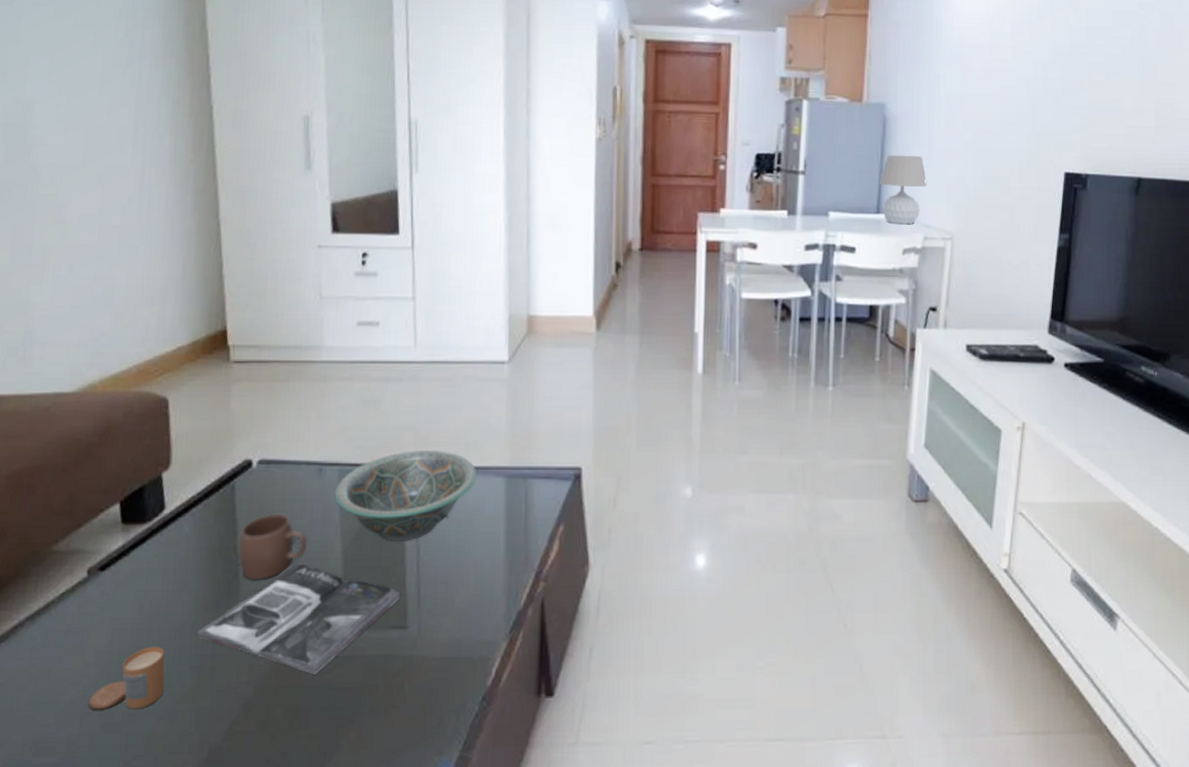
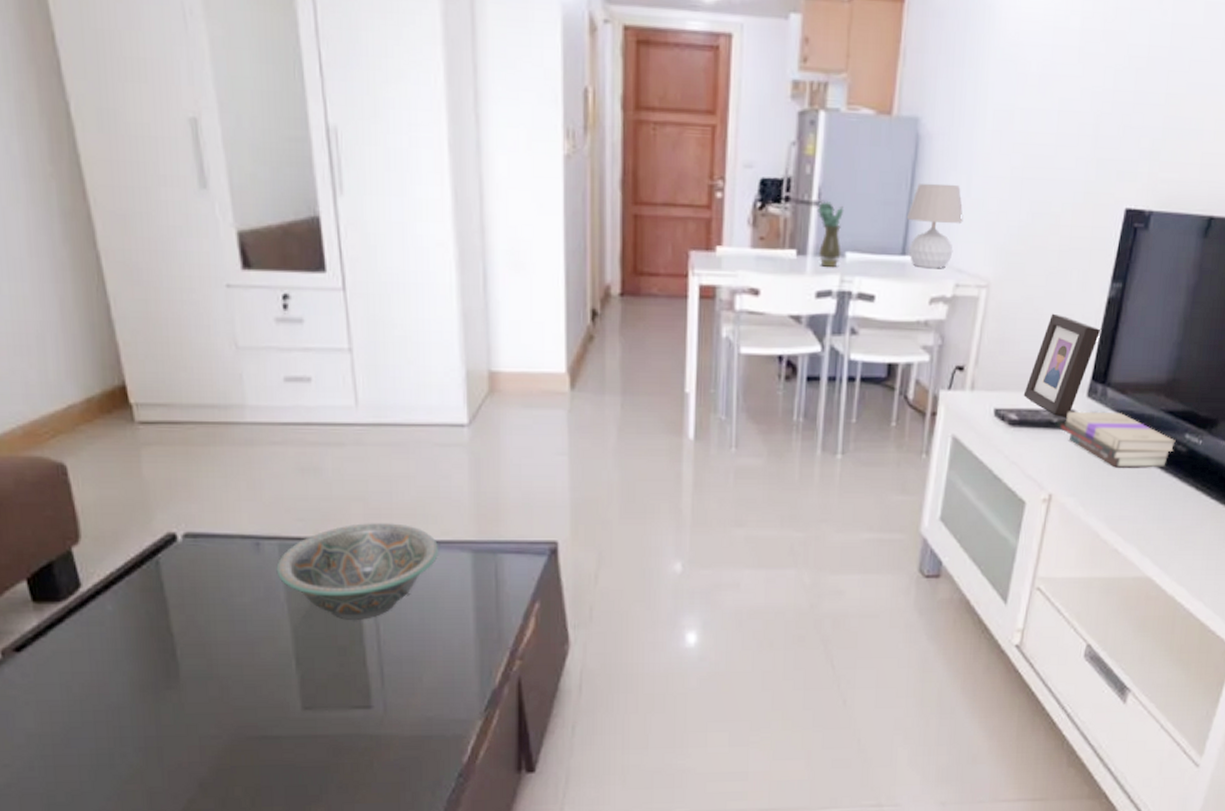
candle: present [88,646,165,710] -> none [25,728,108,792]
magazine: present [196,563,401,674] -> none [136,643,362,754]
mug: present [238,513,308,581] -> none [171,591,251,662]
vase: none [803,167,826,225] -> present [816,197,844,268]
picture frame: none [991,261,1055,353] -> present [1023,313,1101,419]
books: none [1022,346,1133,398] -> present [1055,411,1176,468]

